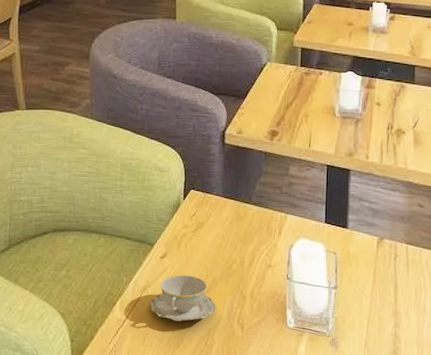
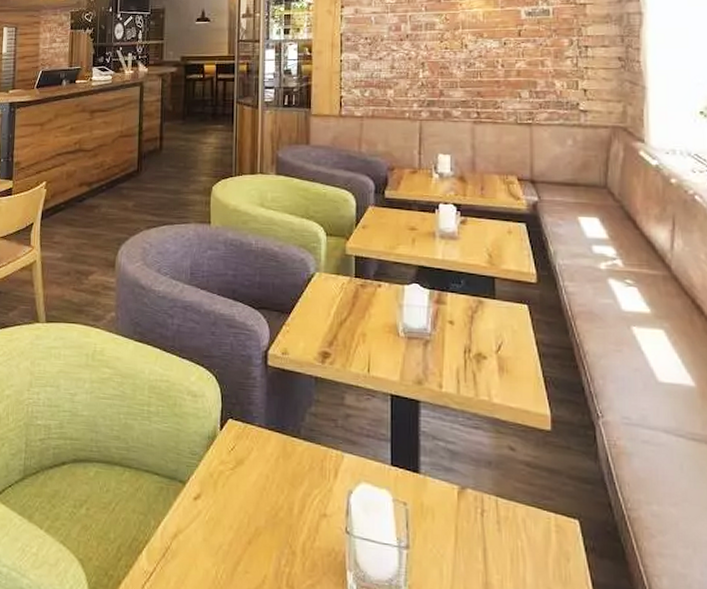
teacup: present [150,274,216,322] -> none [181,520,260,579]

